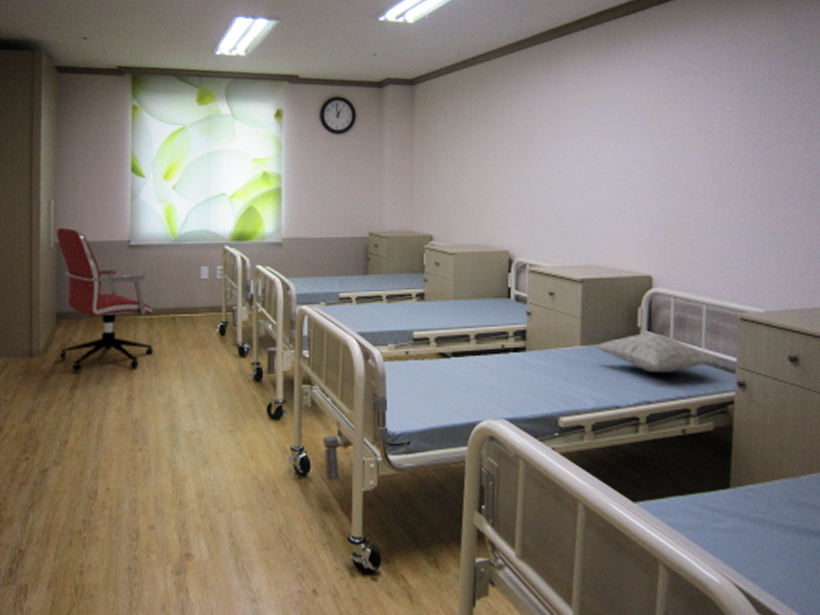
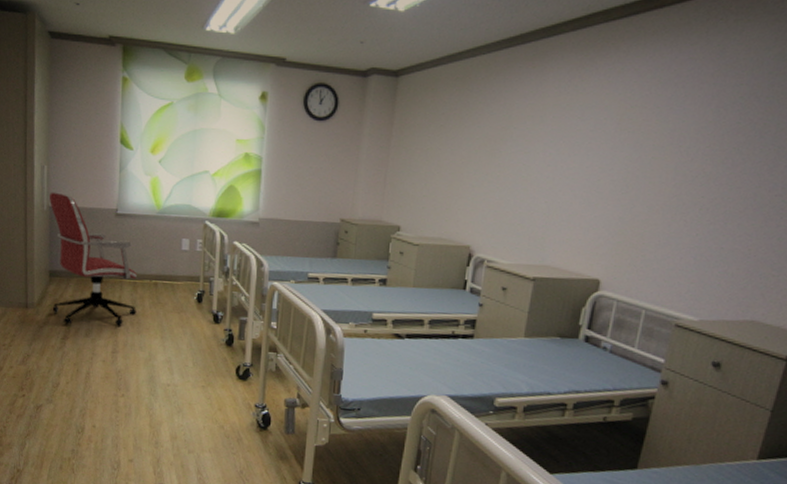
pillow: present [597,333,720,373] -> none [539,331,649,368]

